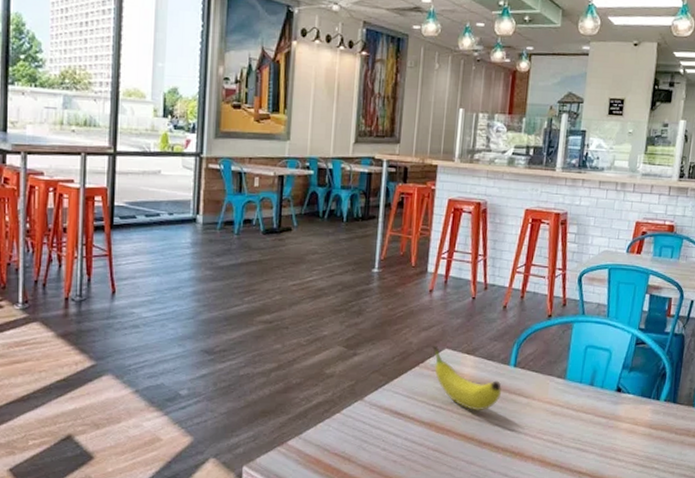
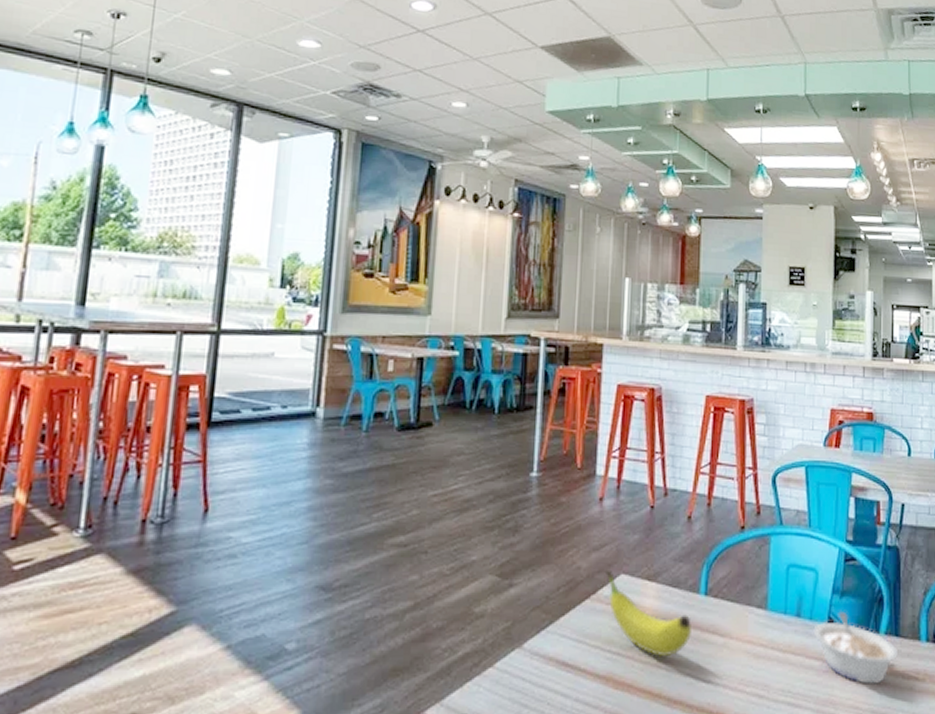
legume: none [603,382,674,438] -> present [813,611,898,684]

